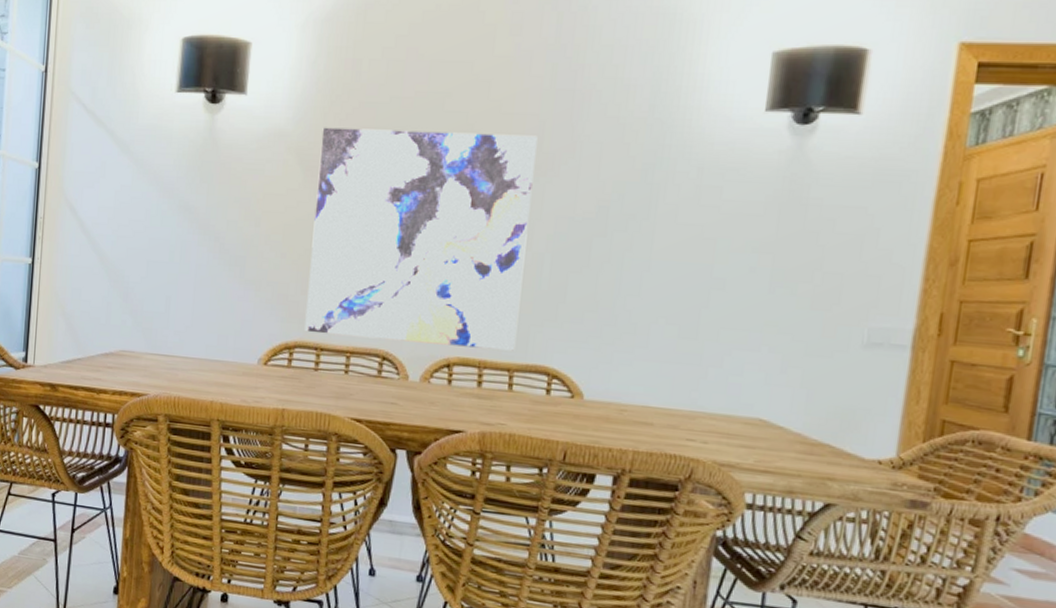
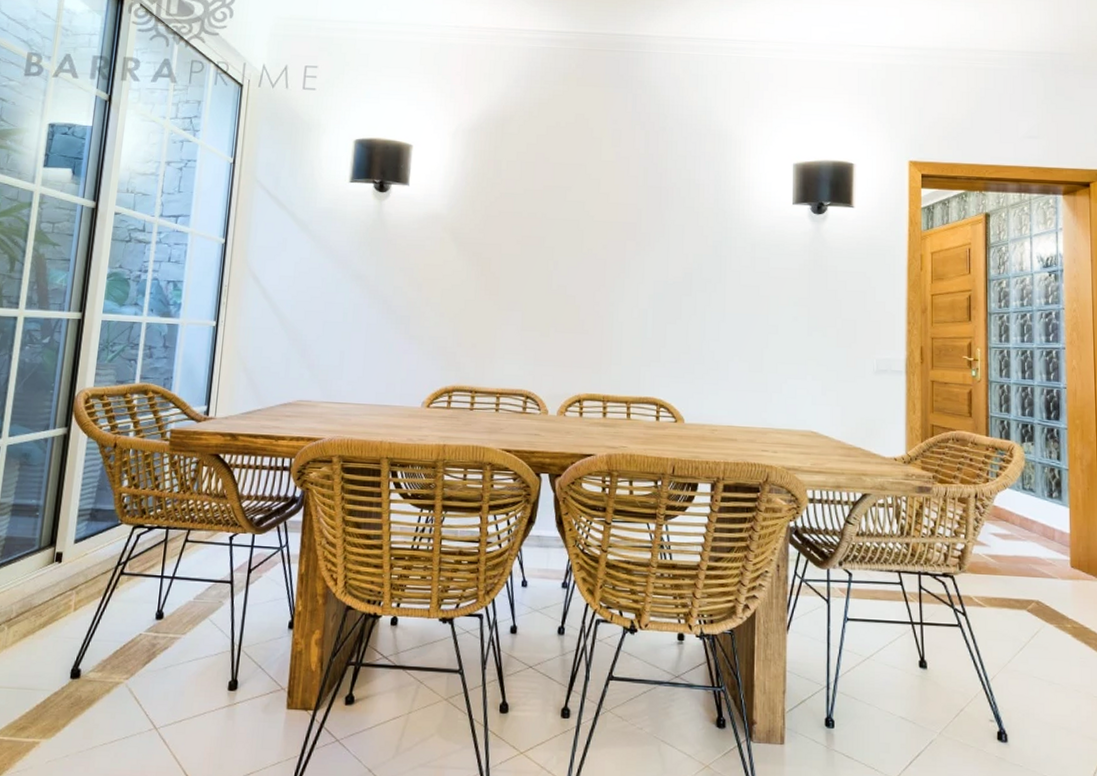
wall art: present [304,127,538,351] -> none [461,212,637,387]

